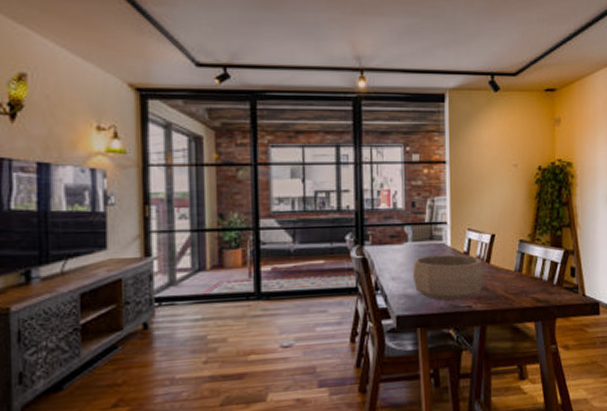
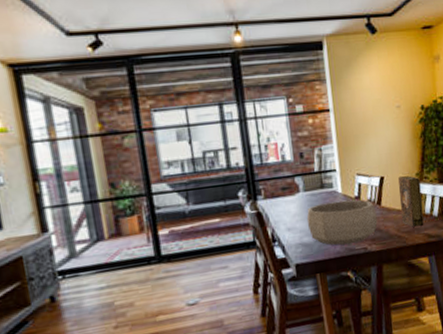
book: none [509,236,533,289] -> present [398,175,424,227]

